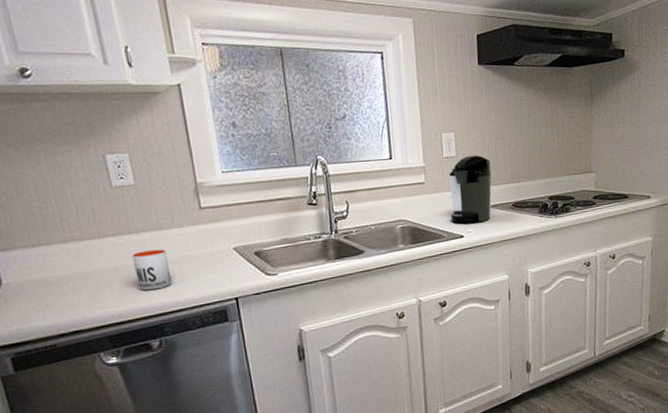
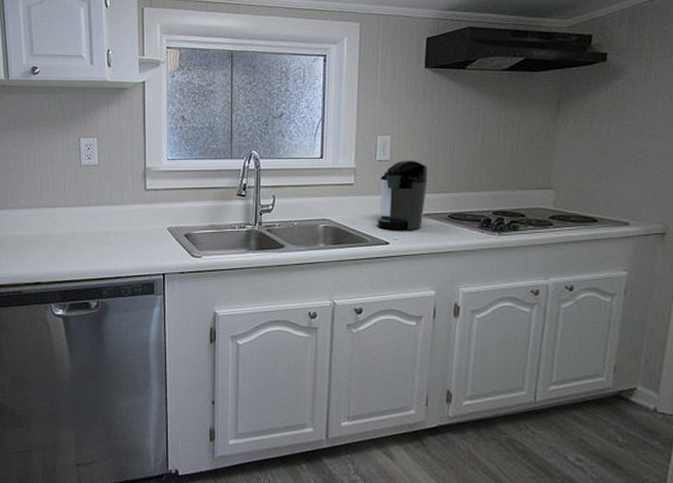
mug: present [132,249,172,291] -> none [87,222,114,257]

